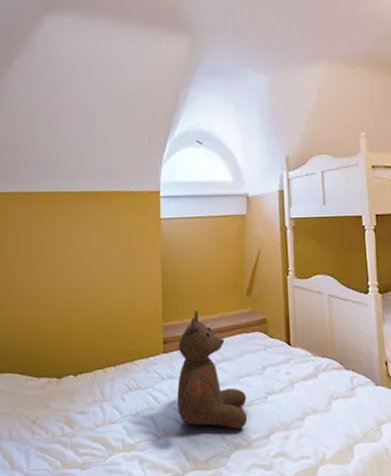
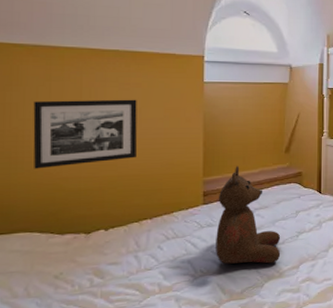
picture frame: none [17,239,101,311] -> present [33,99,137,169]

